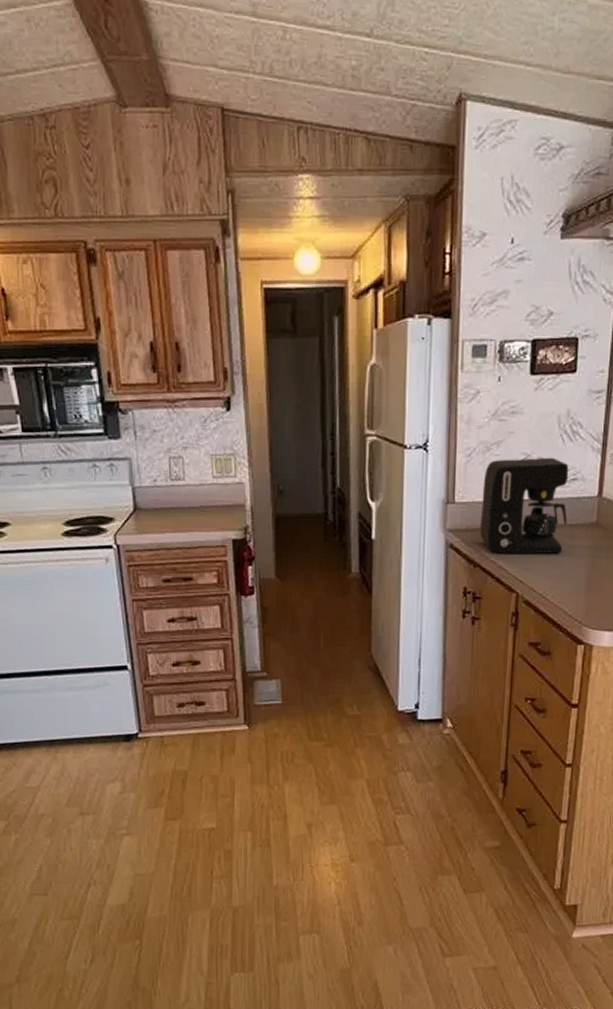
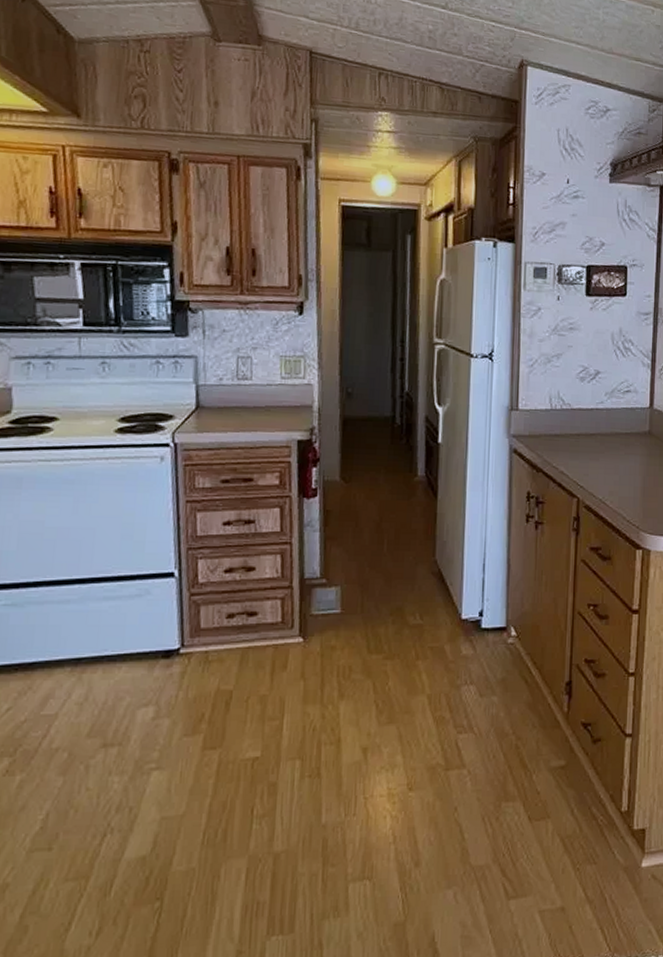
coffee maker: present [480,457,569,555] -> none [542,370,623,461]

